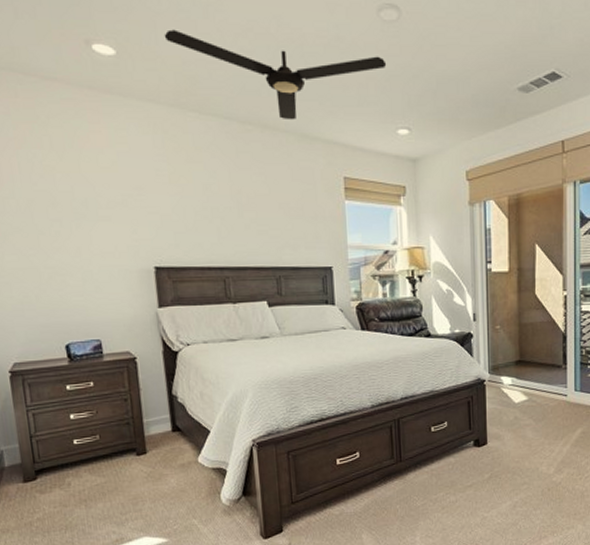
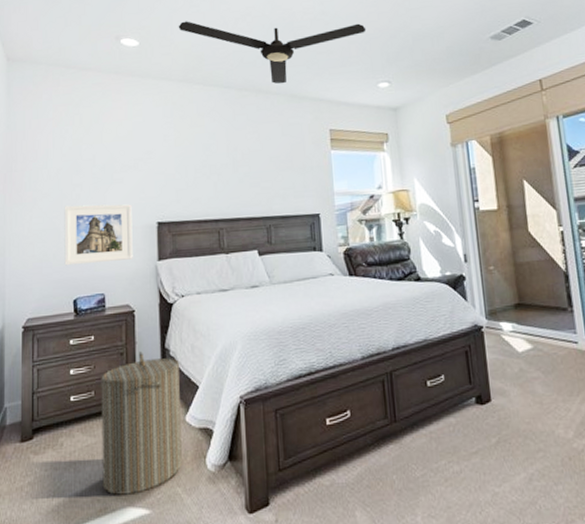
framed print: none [42,243,130,309] -> present [64,204,133,266]
laundry hamper: none [105,398,197,527] -> present [101,351,182,495]

